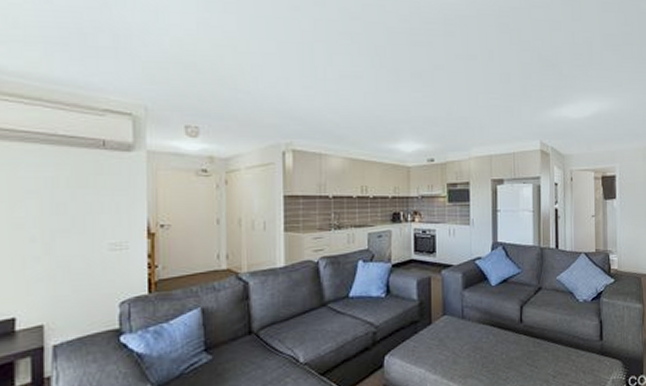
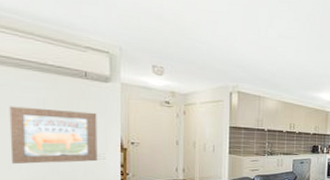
wall art: none [11,189,119,263] -> present [9,106,98,165]

